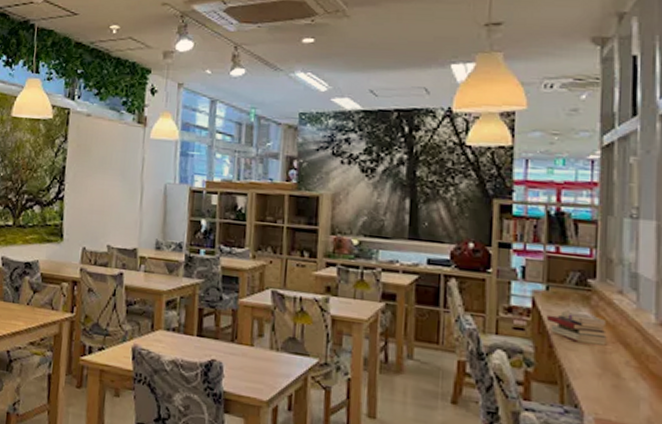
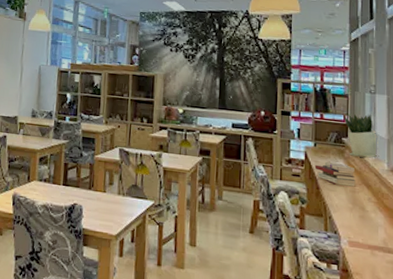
planter: none [590,246,643,307] -> present [343,113,379,158]

